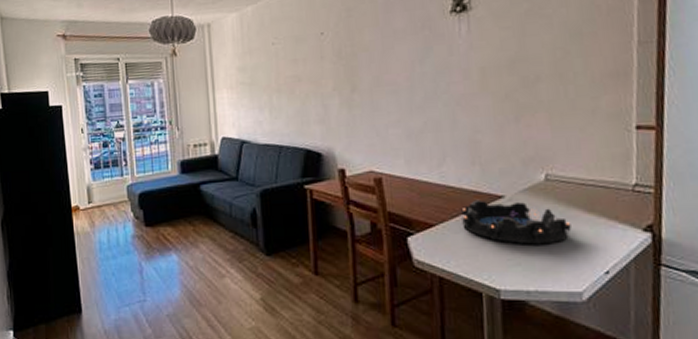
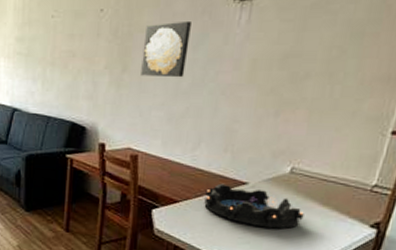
wall art: none [368,36,416,94] -> present [141,20,191,78]

